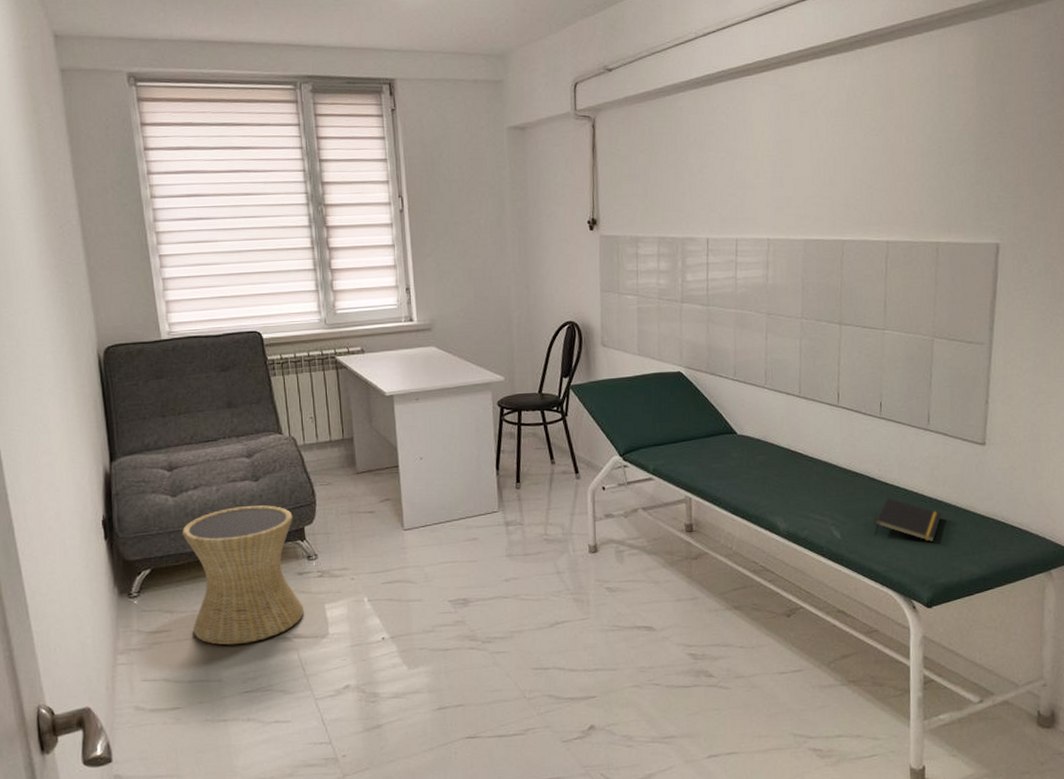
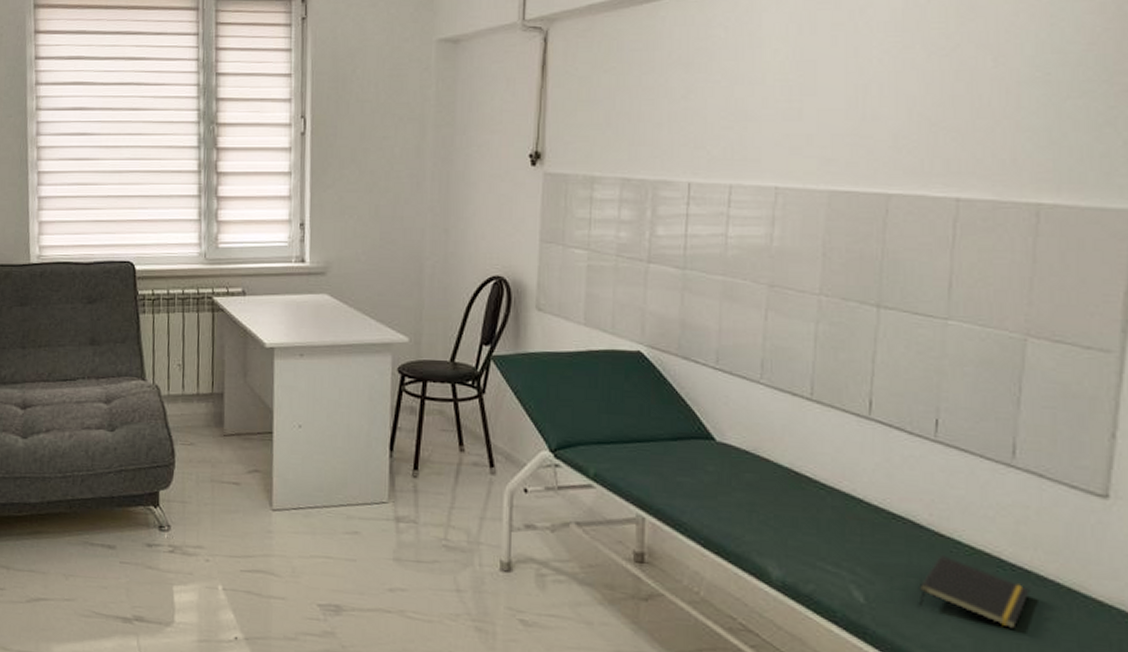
side table: present [182,505,304,645] -> none [28,458,149,618]

